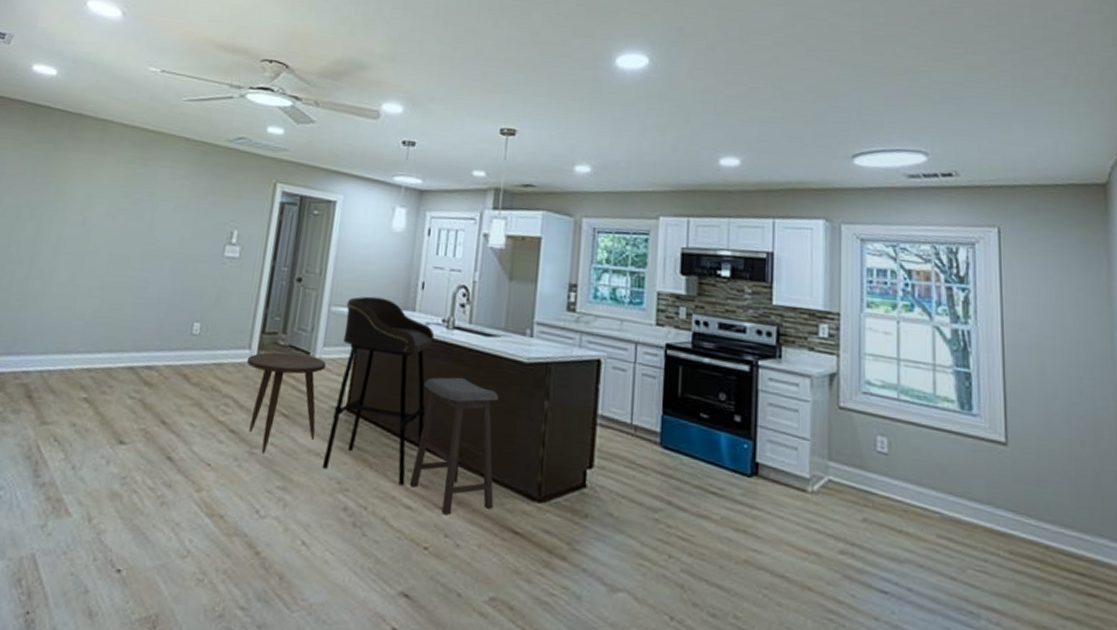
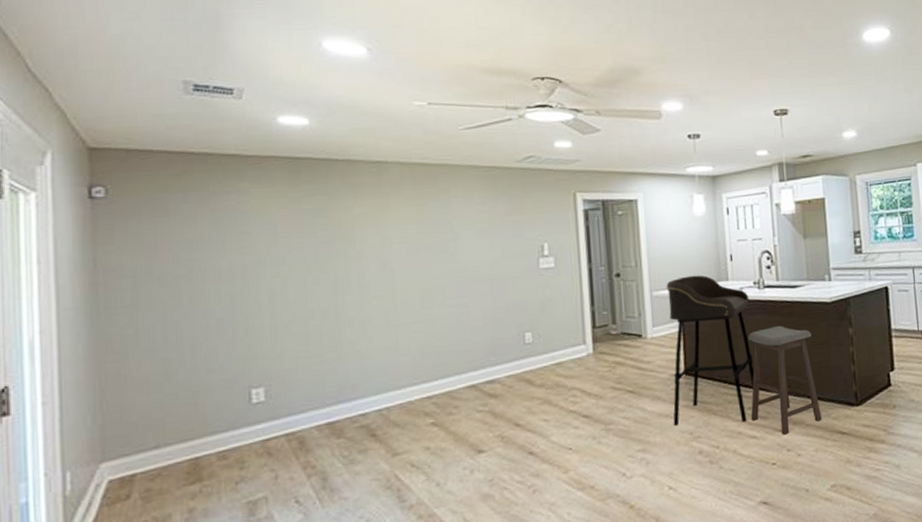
side table: present [246,352,327,454] -> none [584,337,662,428]

